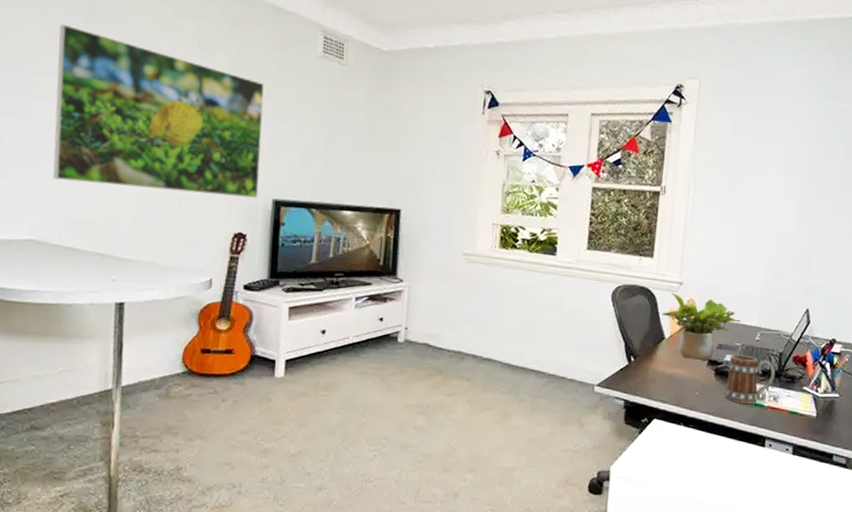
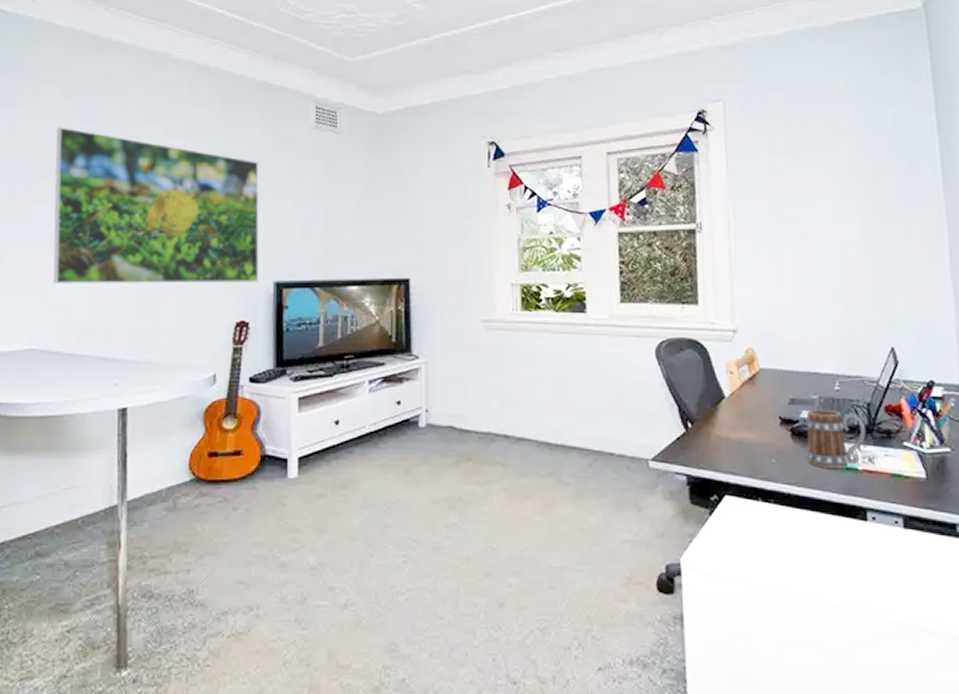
potted plant: present [662,293,741,361] -> none [717,343,813,421]

